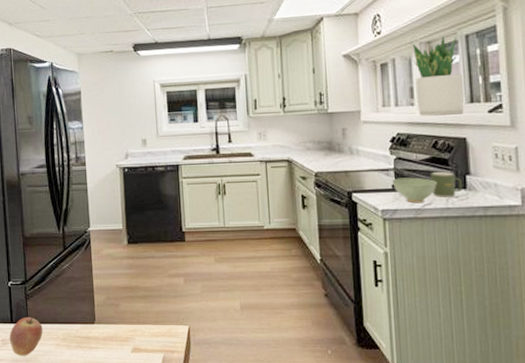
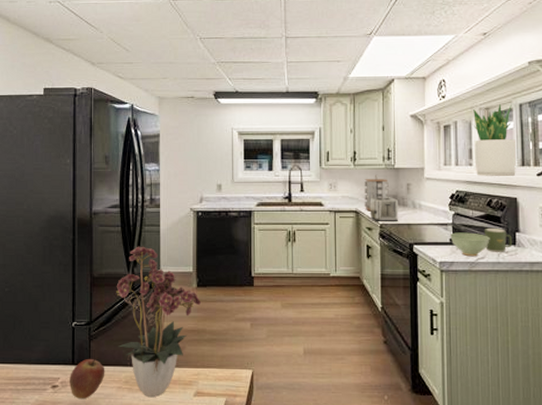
flower arrangement: none [48,205,134,353] -> present [116,246,202,397]
spice rack: none [295,120,323,160] -> present [363,174,389,212]
toaster: none [302,143,335,171] -> present [369,197,399,222]

